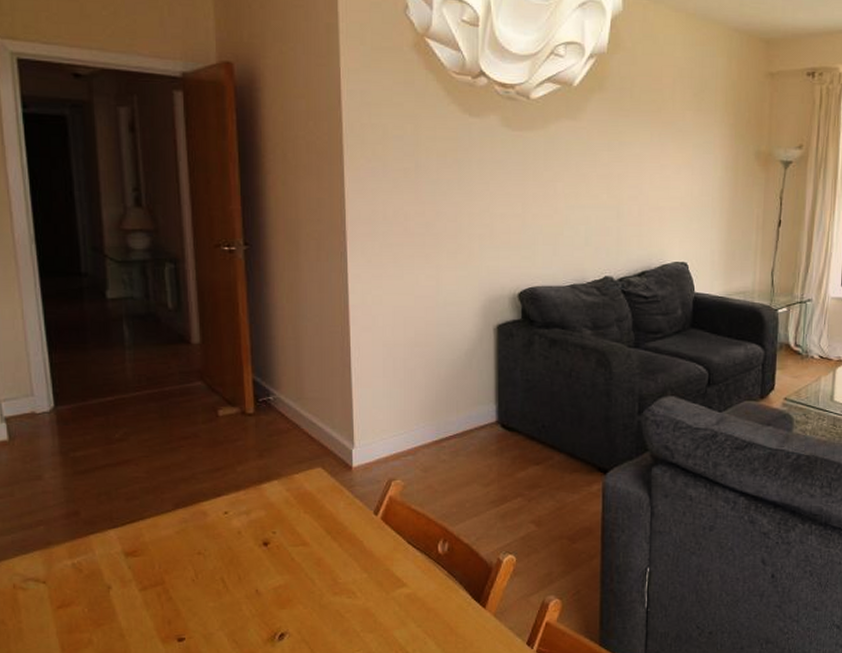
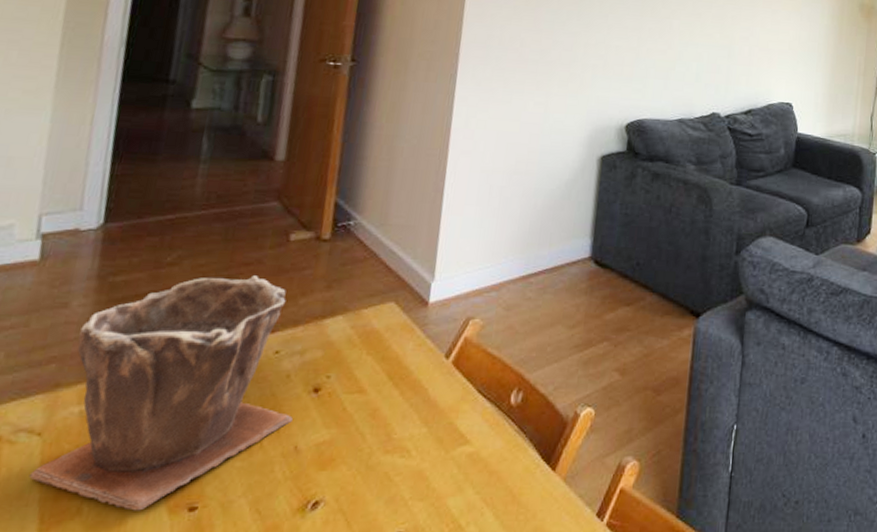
plant pot: none [44,448,250,641] -> present [28,275,293,511]

